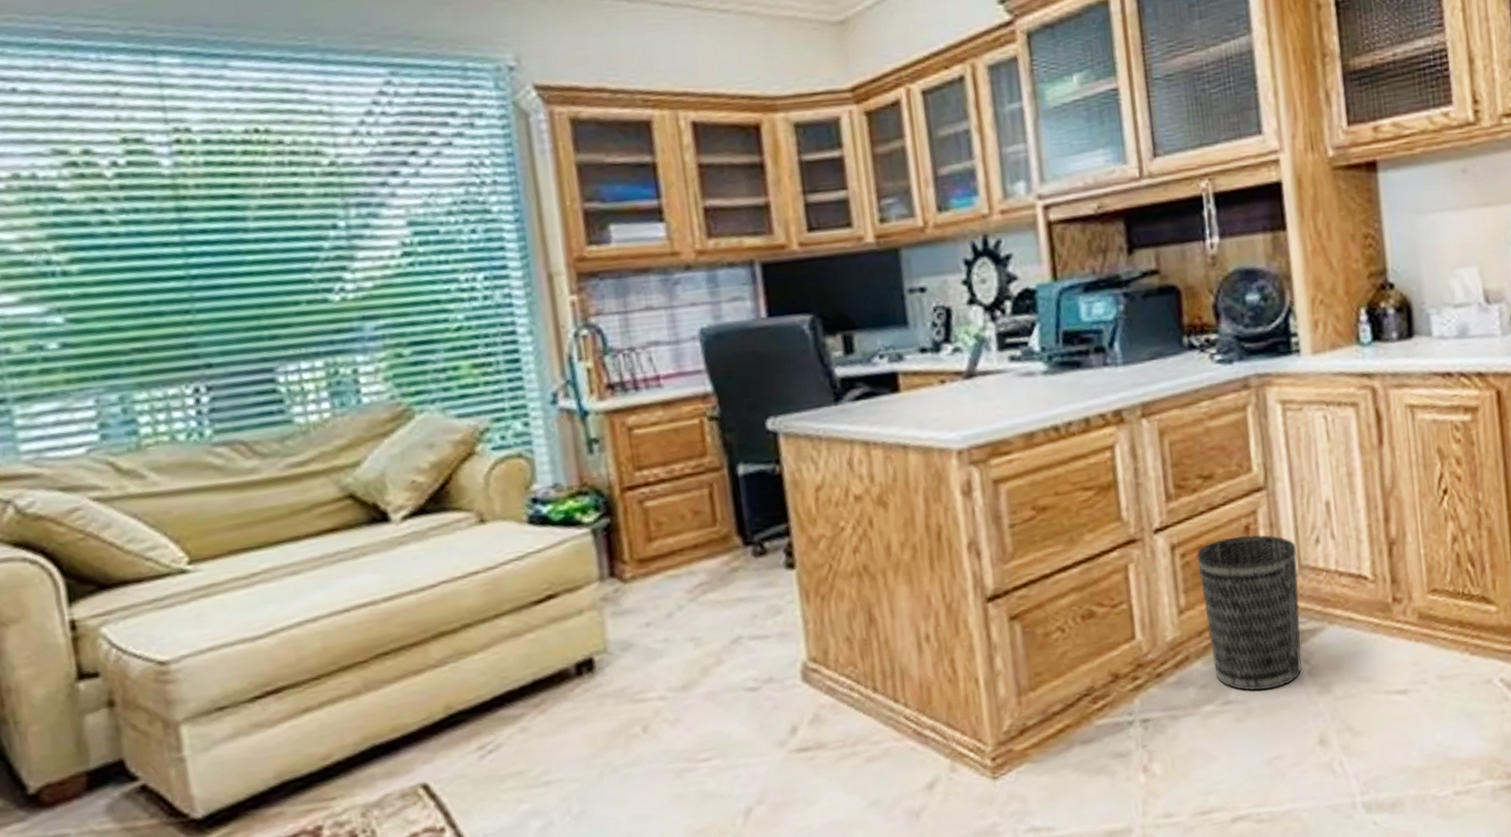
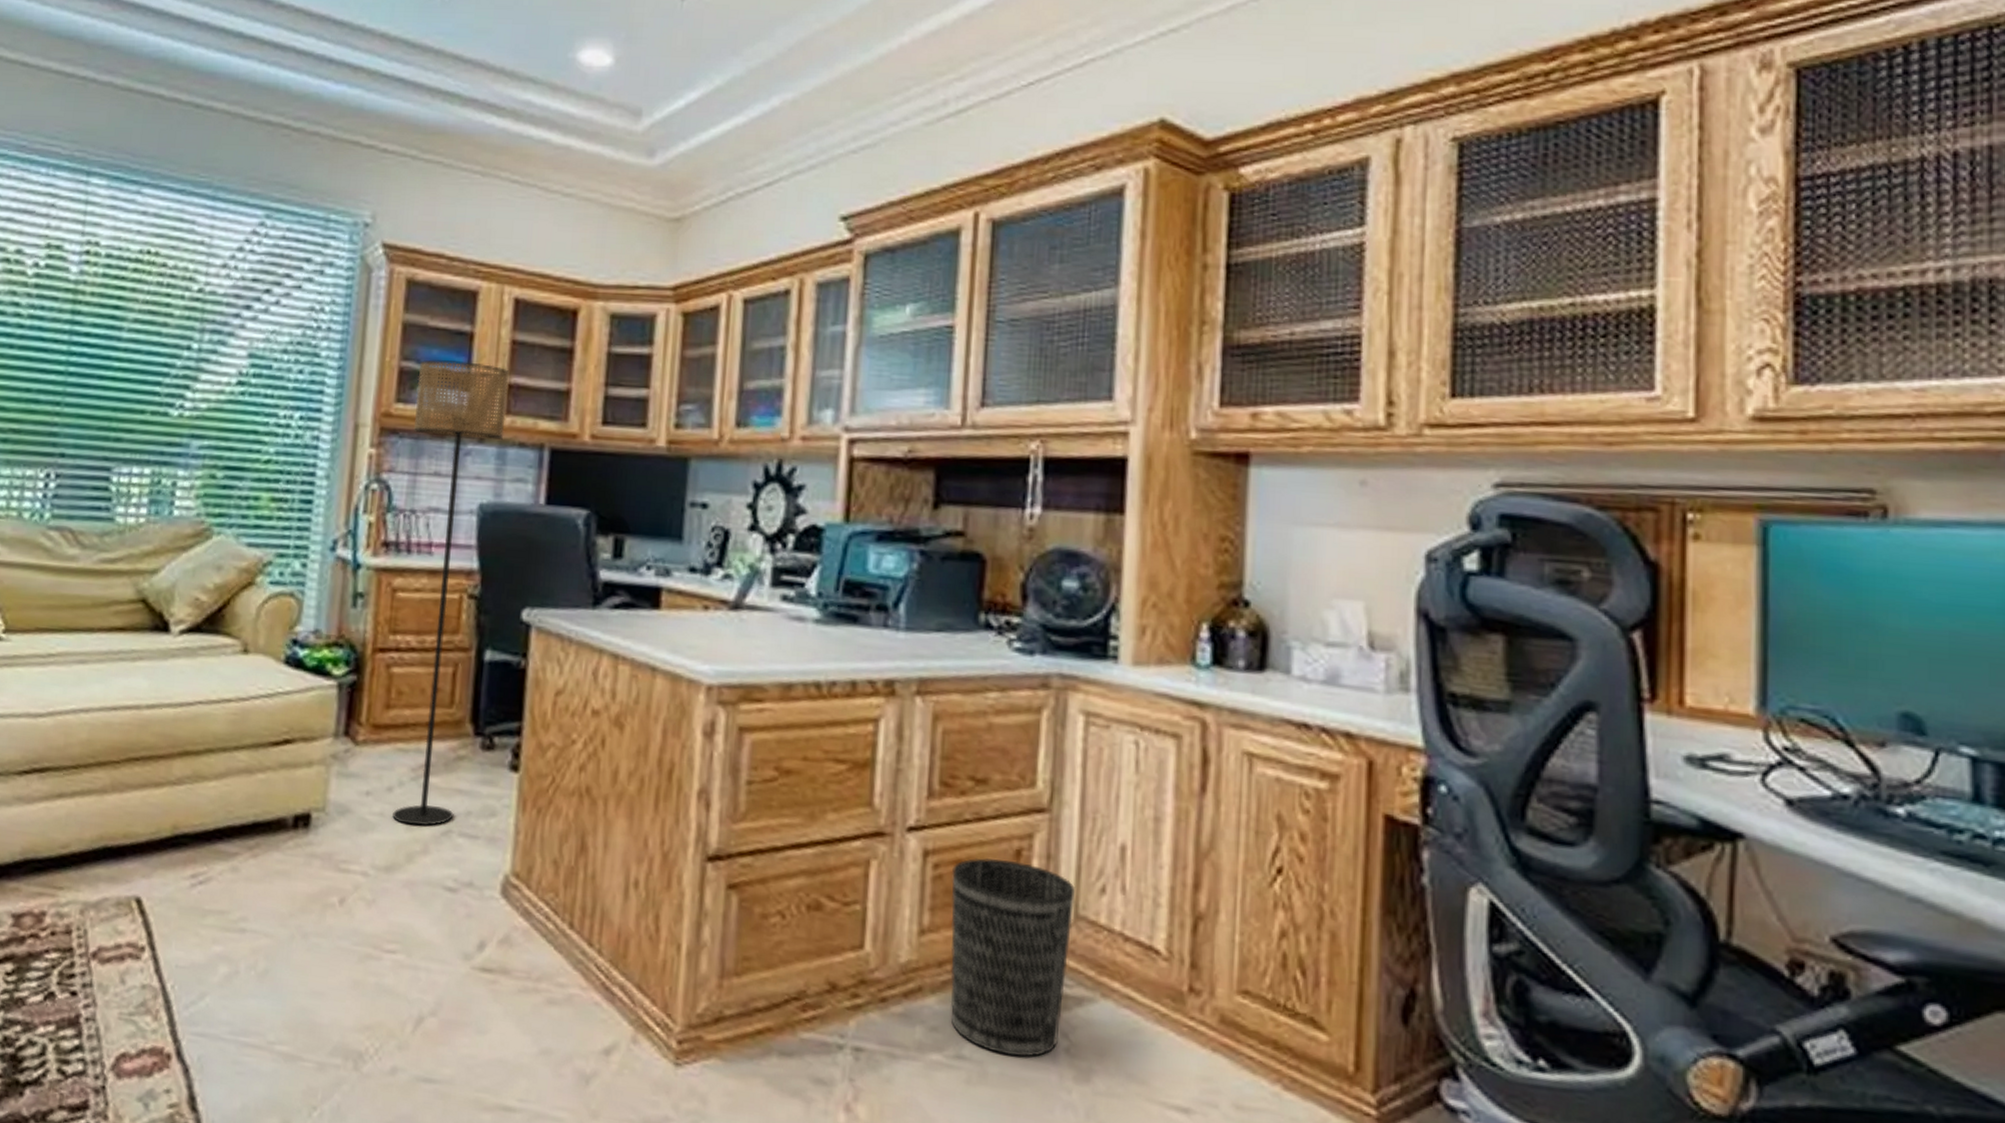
floor lamp: none [605,191,740,643] -> present [392,359,510,826]

